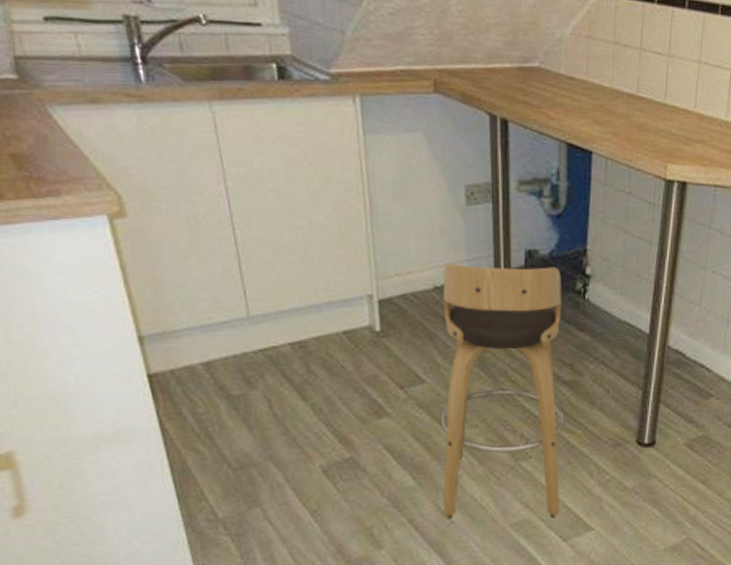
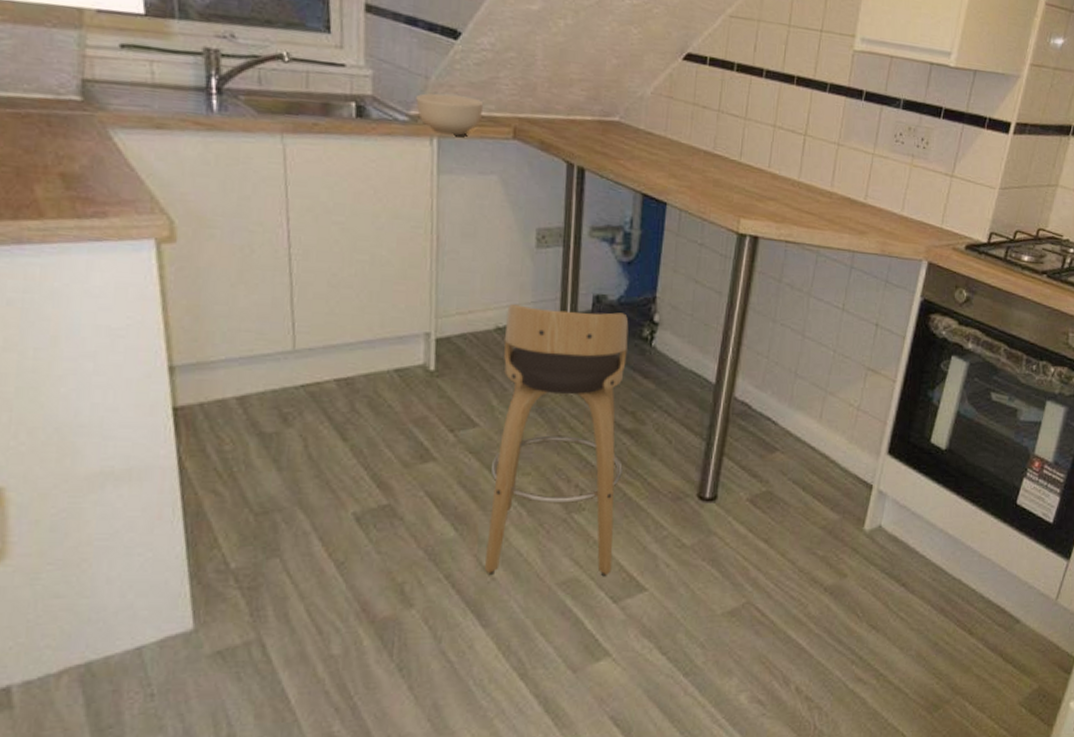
bowl: none [334,48,402,93] -> present [416,93,484,136]

